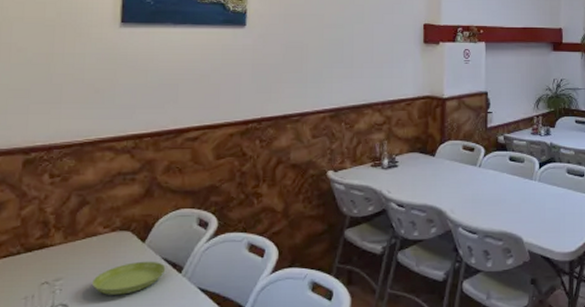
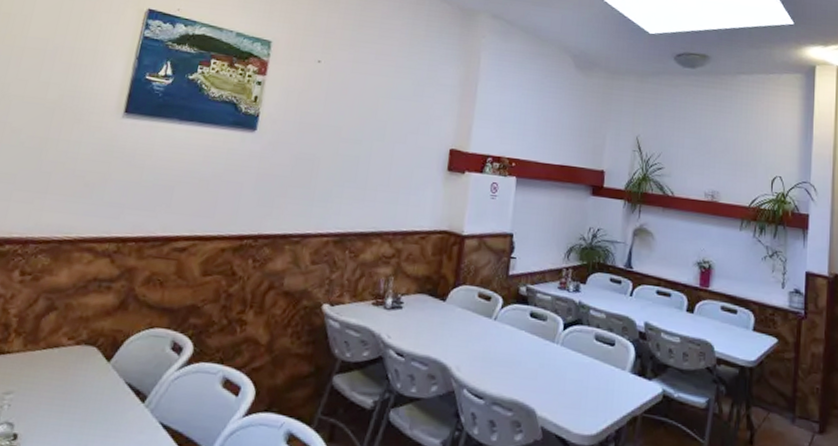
saucer: present [92,261,166,295] -> none [44,383,129,420]

